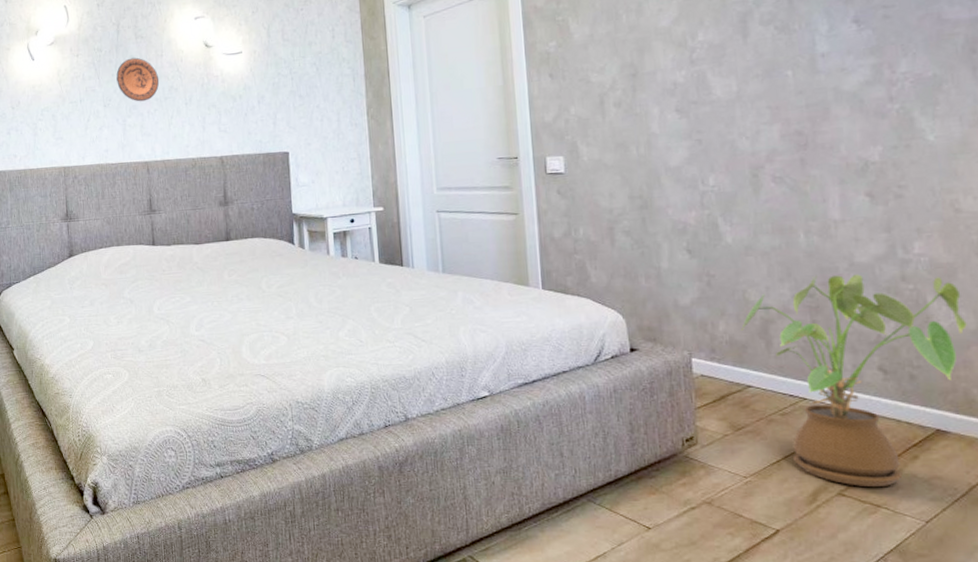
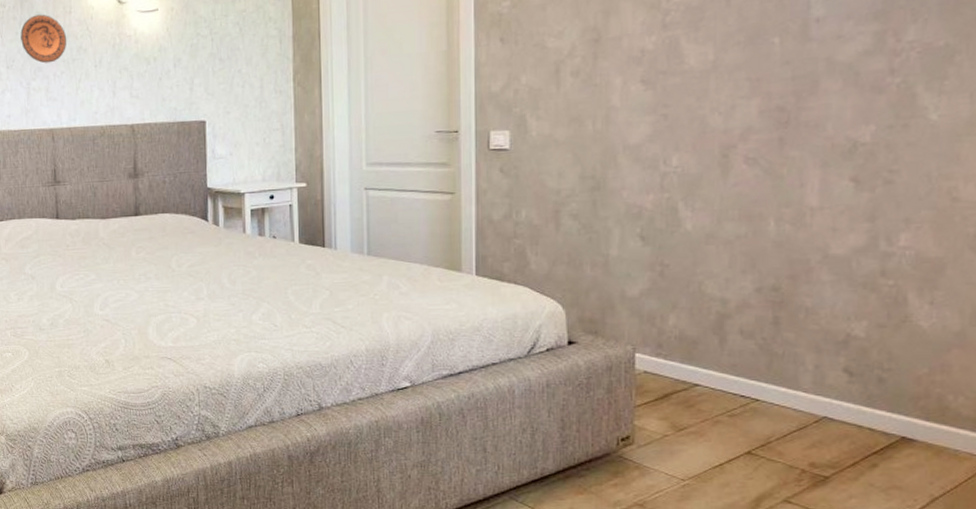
house plant: present [740,274,967,486] -> none [692,267,950,495]

